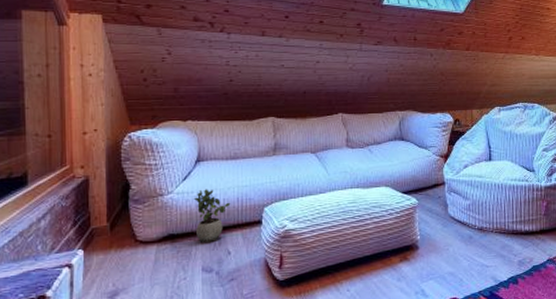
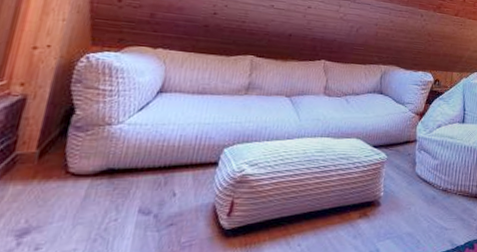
potted plant: present [193,189,231,243] -> none [140,122,188,182]

